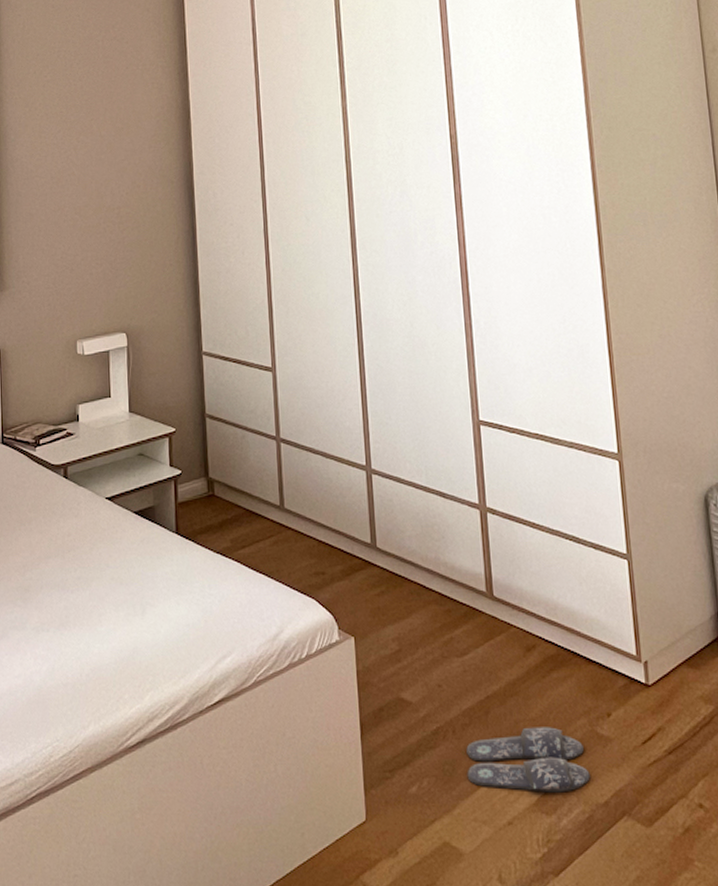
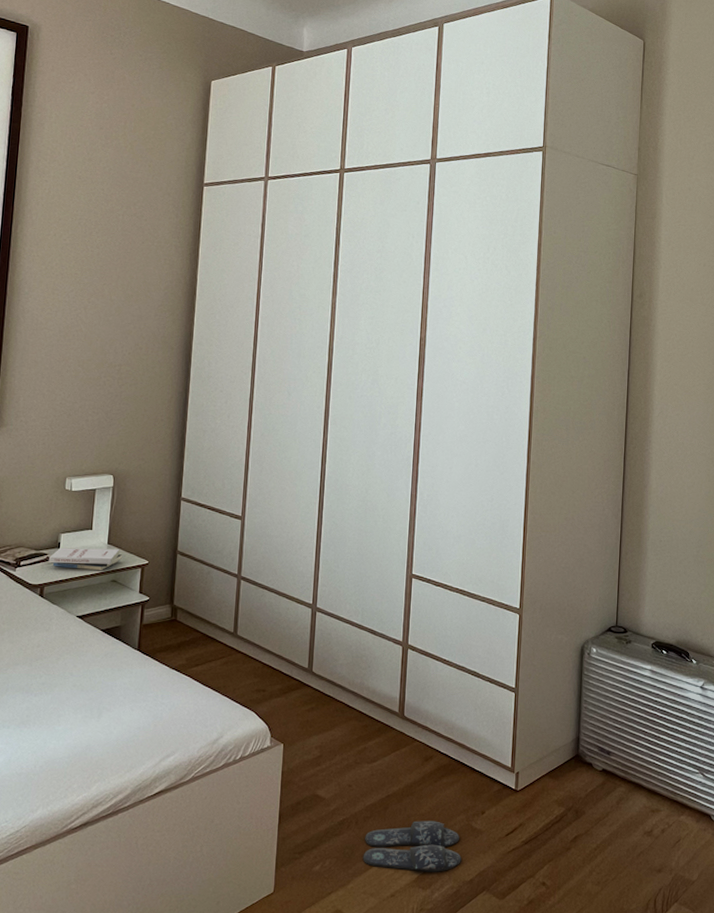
books: none [68,418,147,444] -> present [48,547,123,571]

